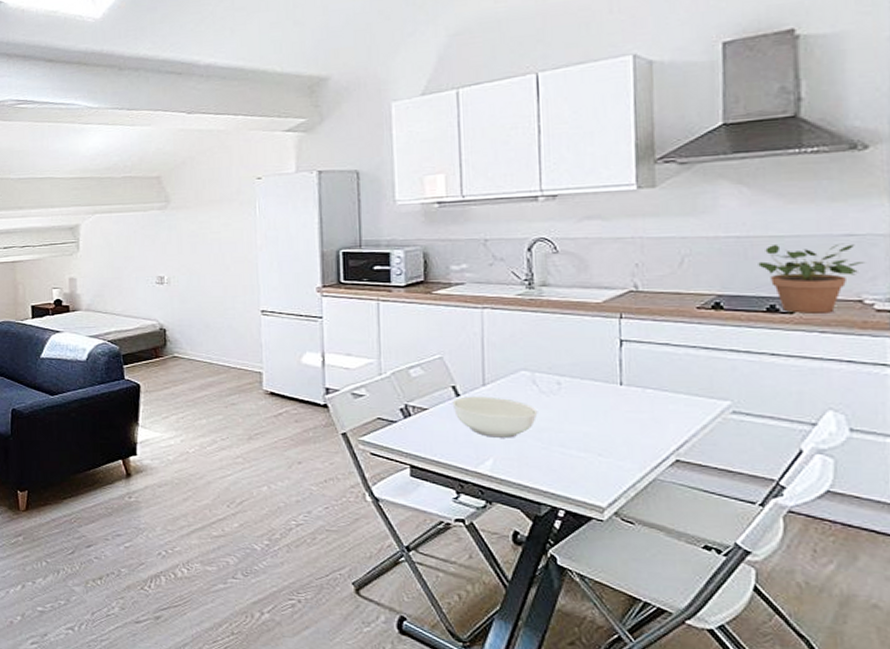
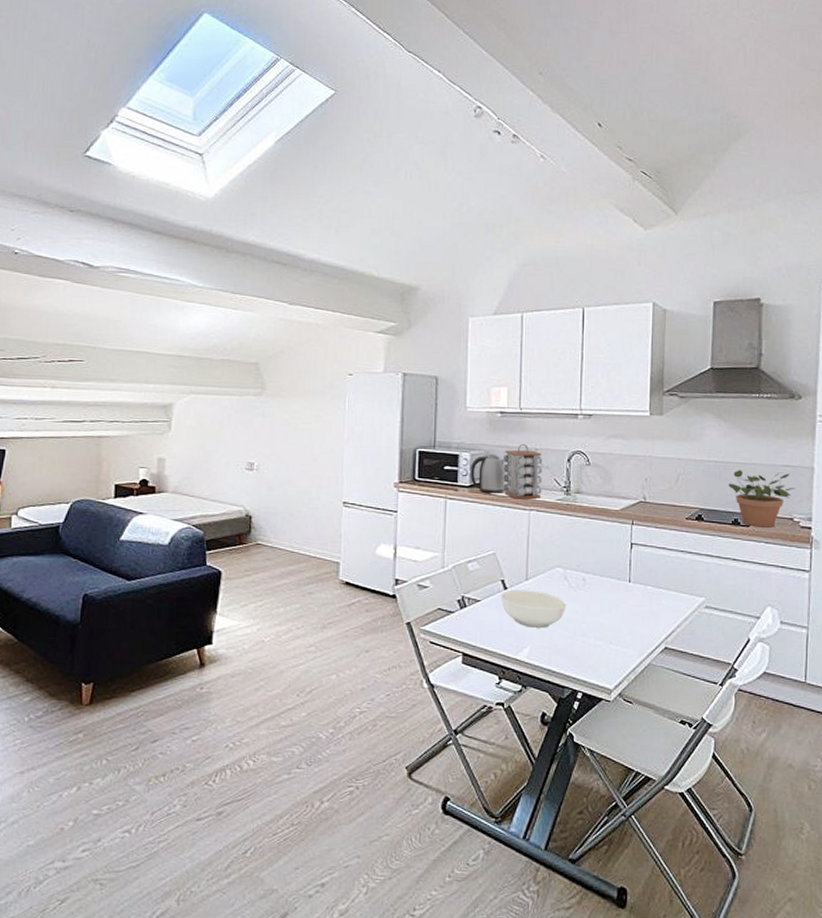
kettle: none [406,250,449,293] -> present [471,455,505,494]
spice rack: none [445,235,497,297] -> present [503,444,543,500]

